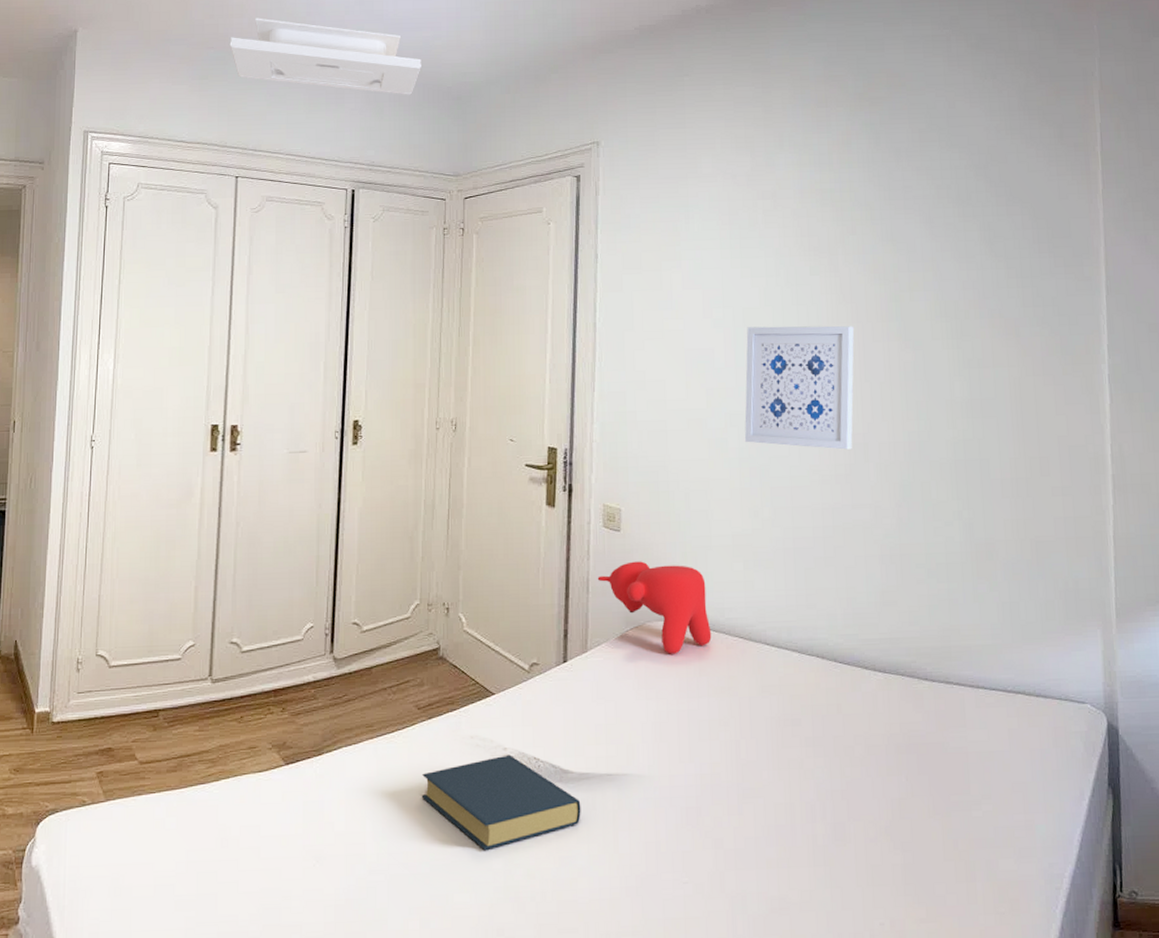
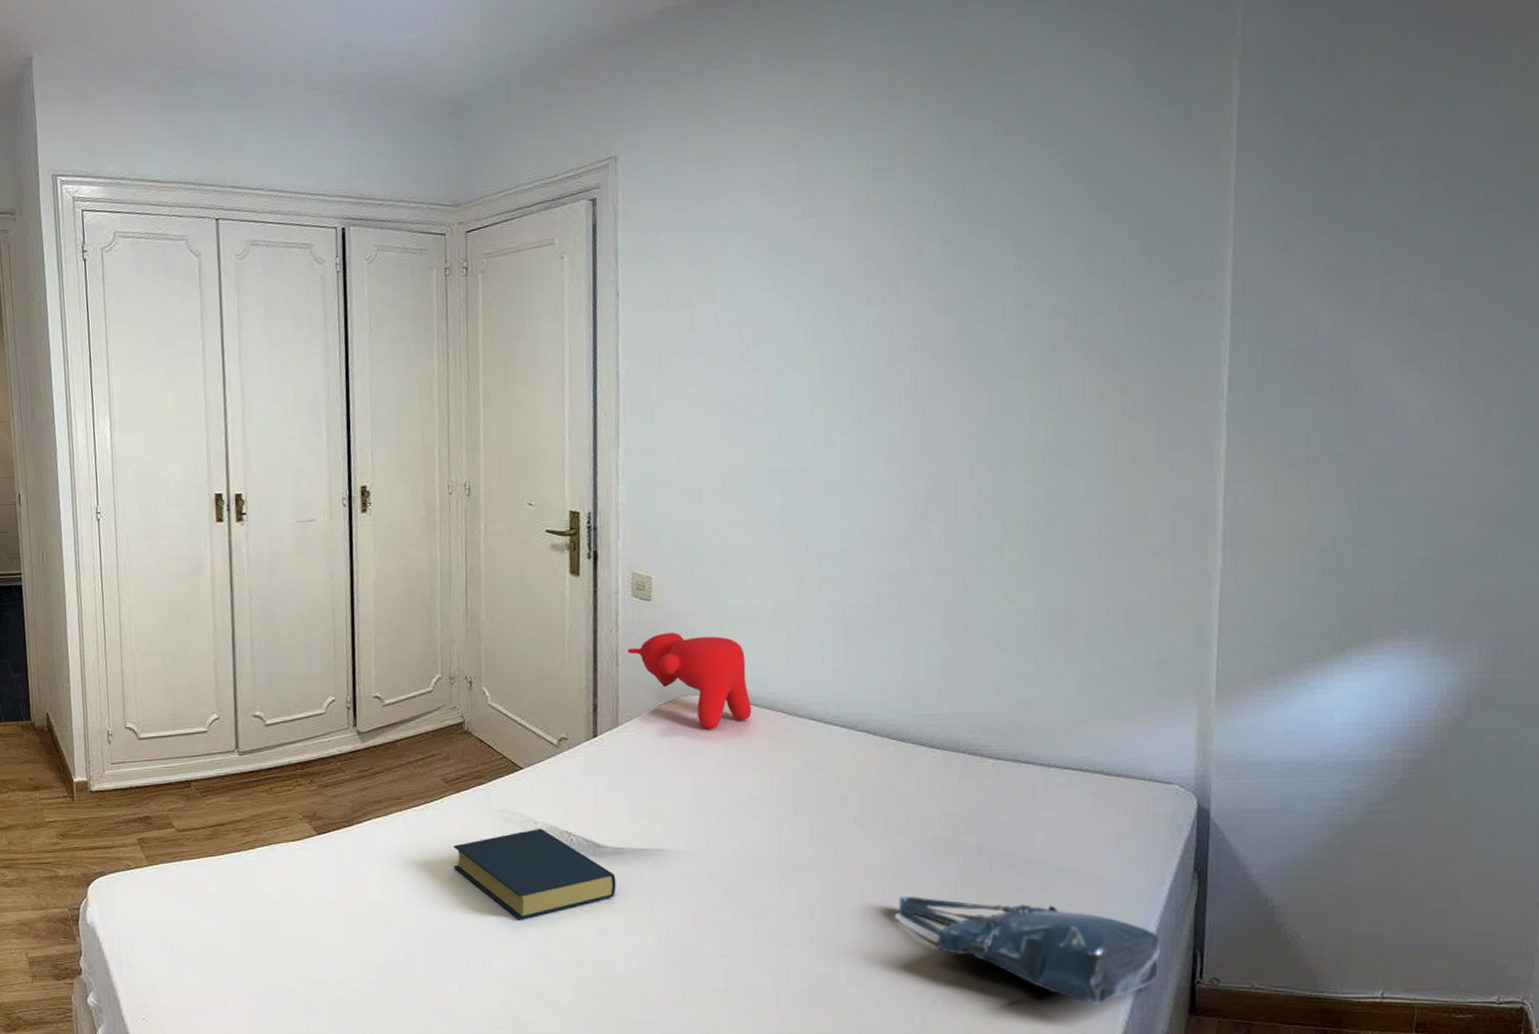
ceiling light: present [229,18,421,95] -> none [195,28,410,112]
wall art: present [744,325,855,450] -> none [788,365,918,508]
tote bag: none [847,817,1084,923] -> present [897,897,1160,1006]

